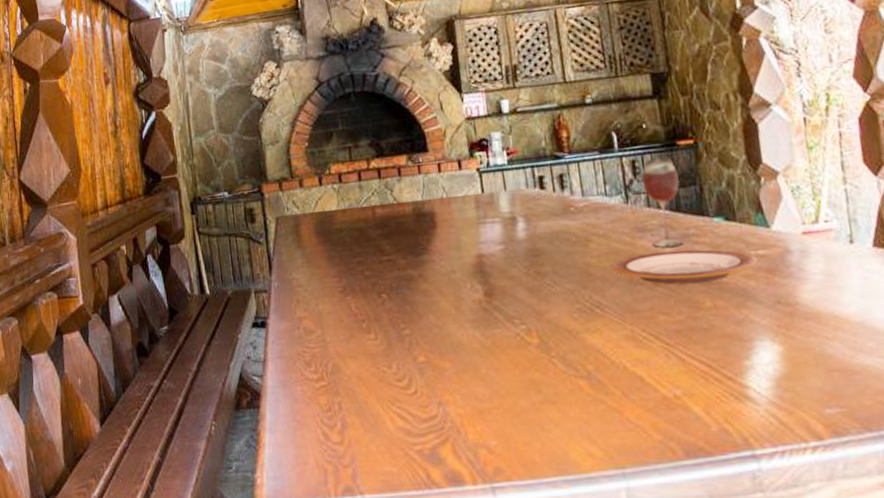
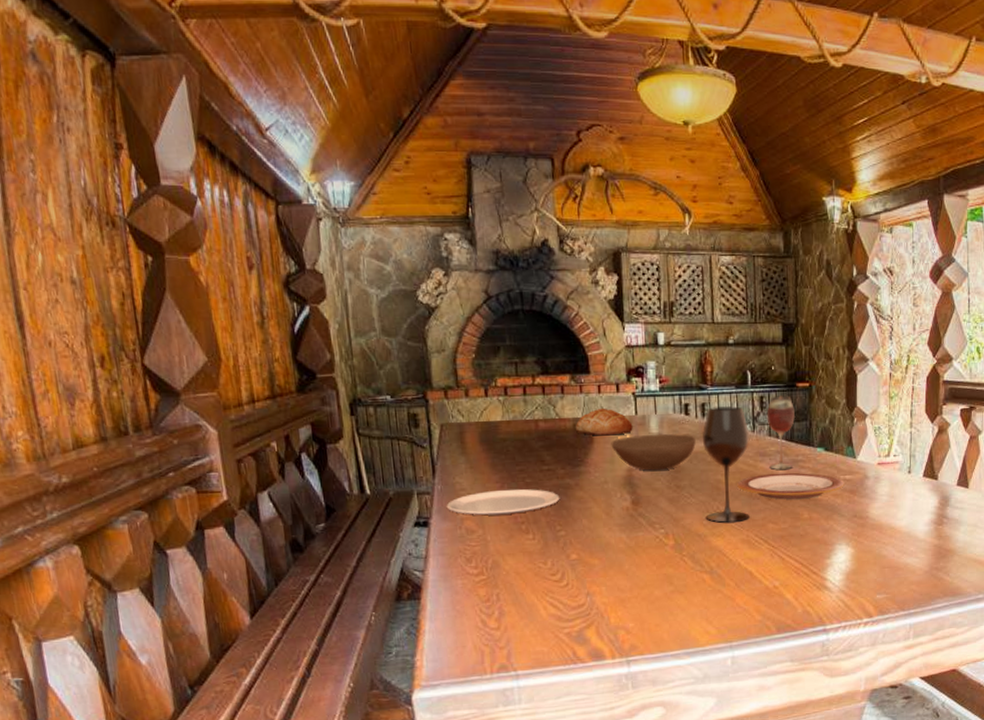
plate: none [283,282,403,314] -> present [446,489,560,516]
bread: none [415,188,480,220] -> present [575,408,633,436]
bowl: none [456,211,556,256] -> present [611,433,696,471]
wineglass: none [562,174,632,316] -> present [701,405,750,523]

